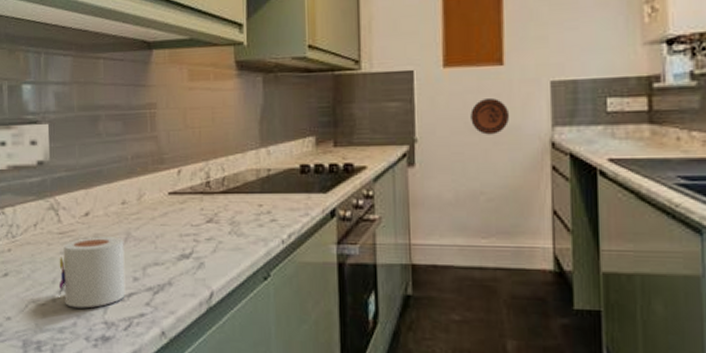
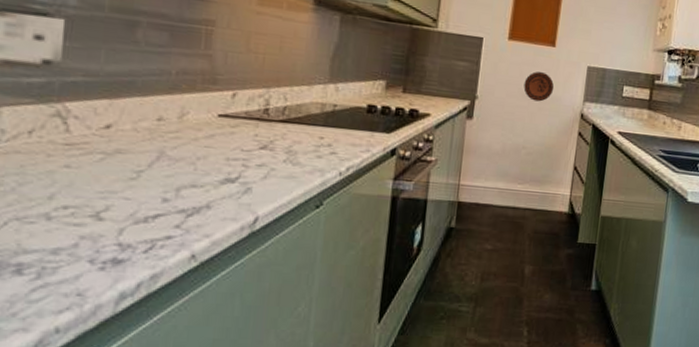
mug: present [58,237,126,308] -> none [56,152,156,229]

